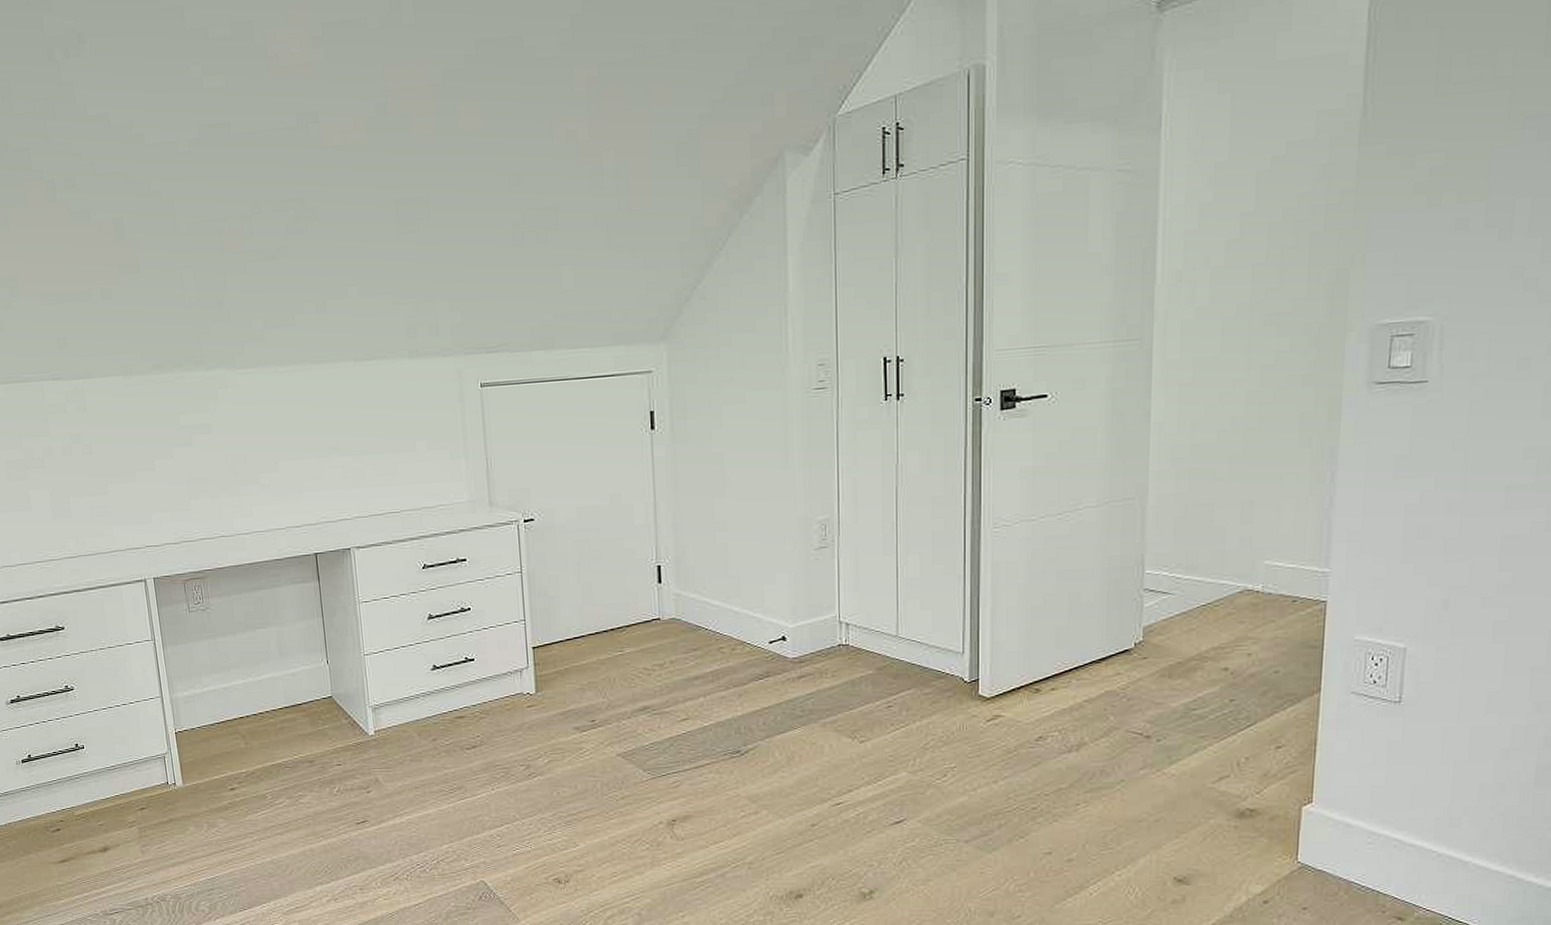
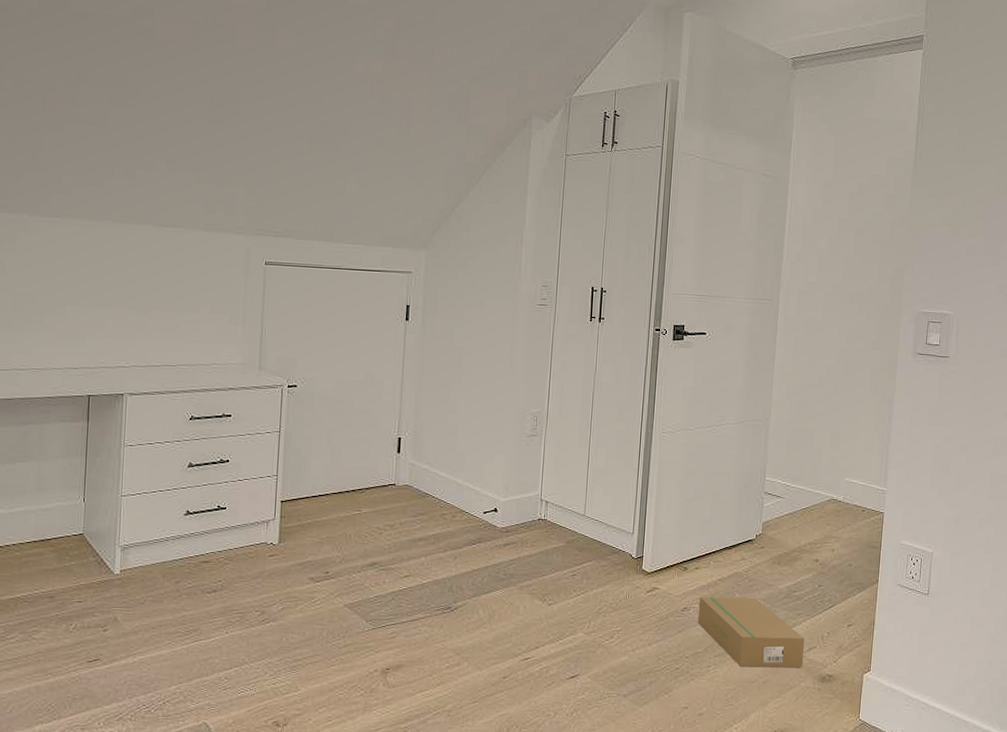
box: none [1058,720,1213,803] -> present [697,597,805,667]

